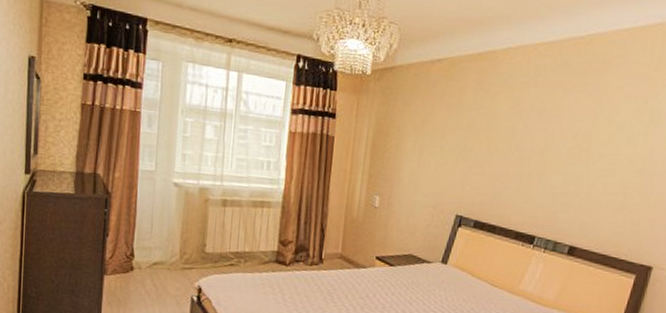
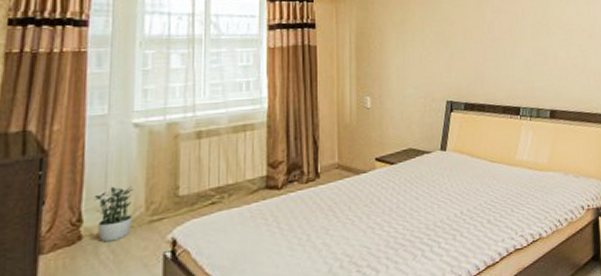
potted plant: none [143,233,171,278] -> present [95,186,133,242]

